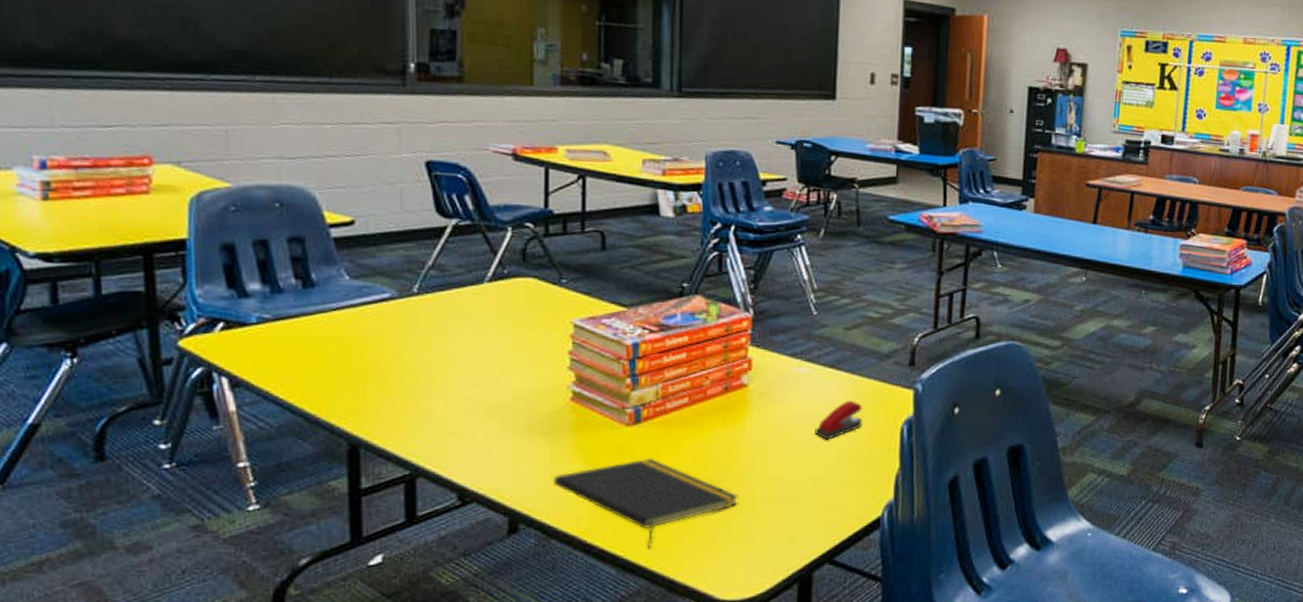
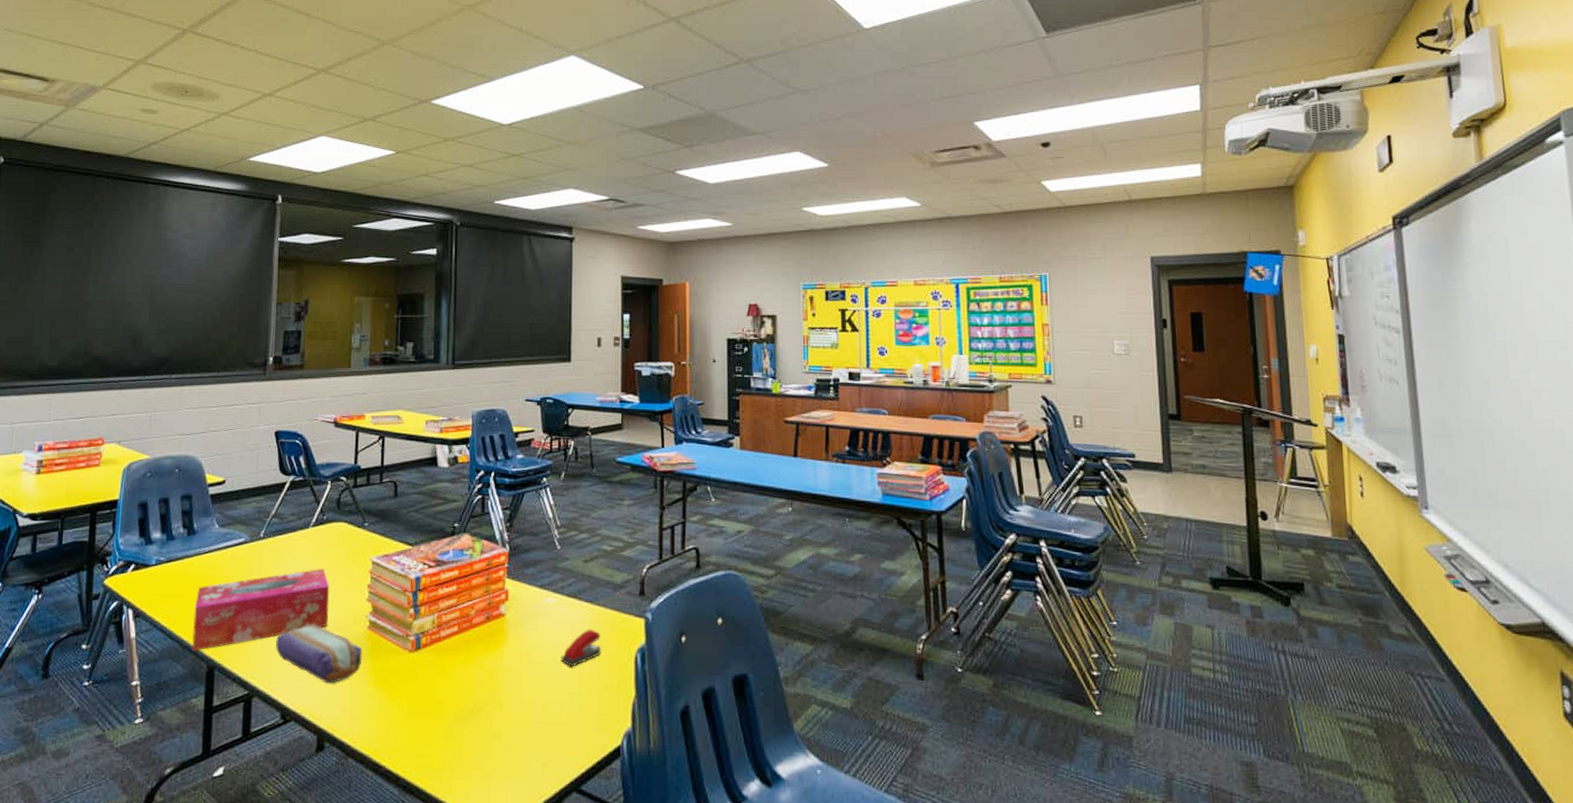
tissue box: none [322,331,517,428] -> present [192,568,330,652]
pencil case: none [445,396,565,461] -> present [276,625,363,684]
notepad: present [552,458,739,549] -> none [351,682,498,771]

